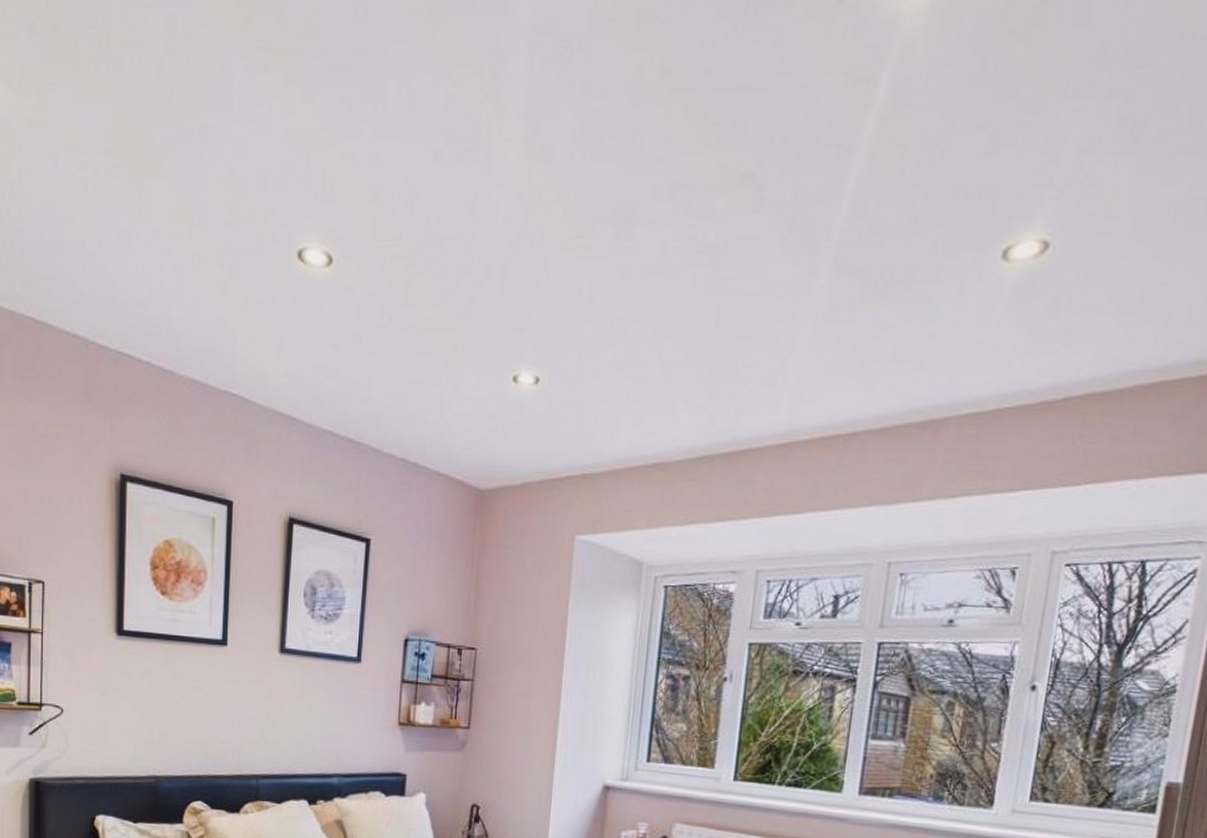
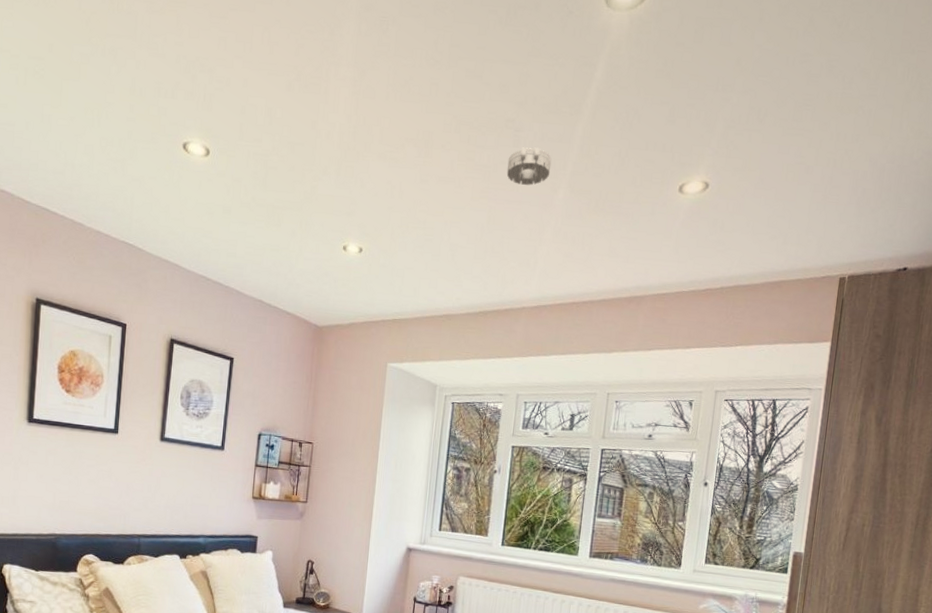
smoke detector: none [742,211,809,268] -> present [506,147,552,186]

